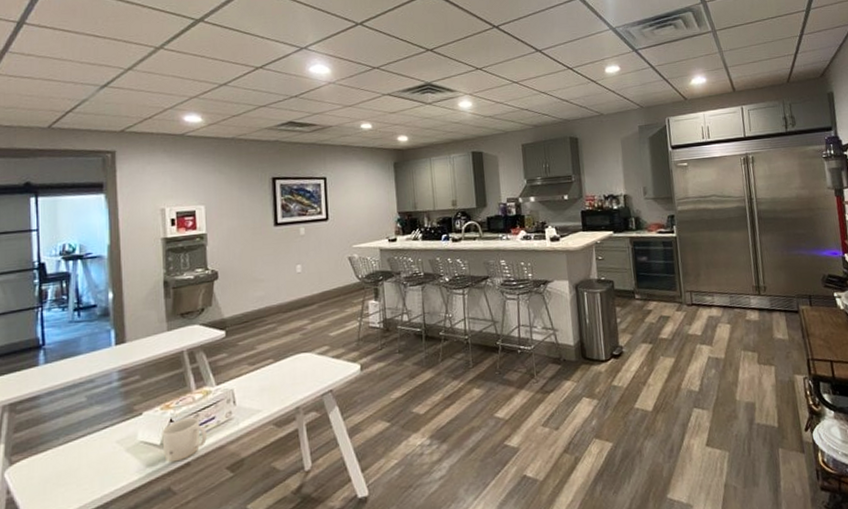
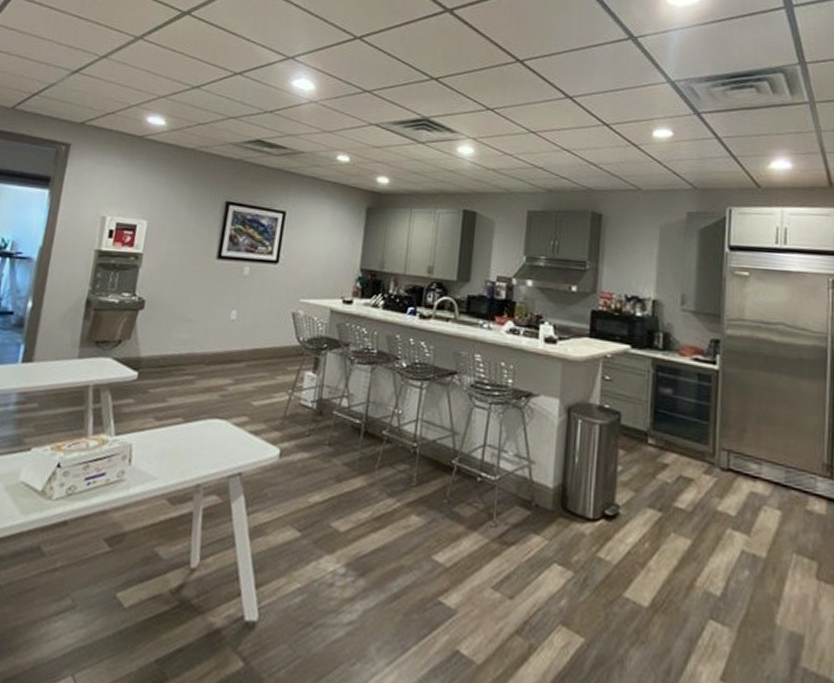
mug: present [162,417,207,463] -> none [42,466,93,517]

